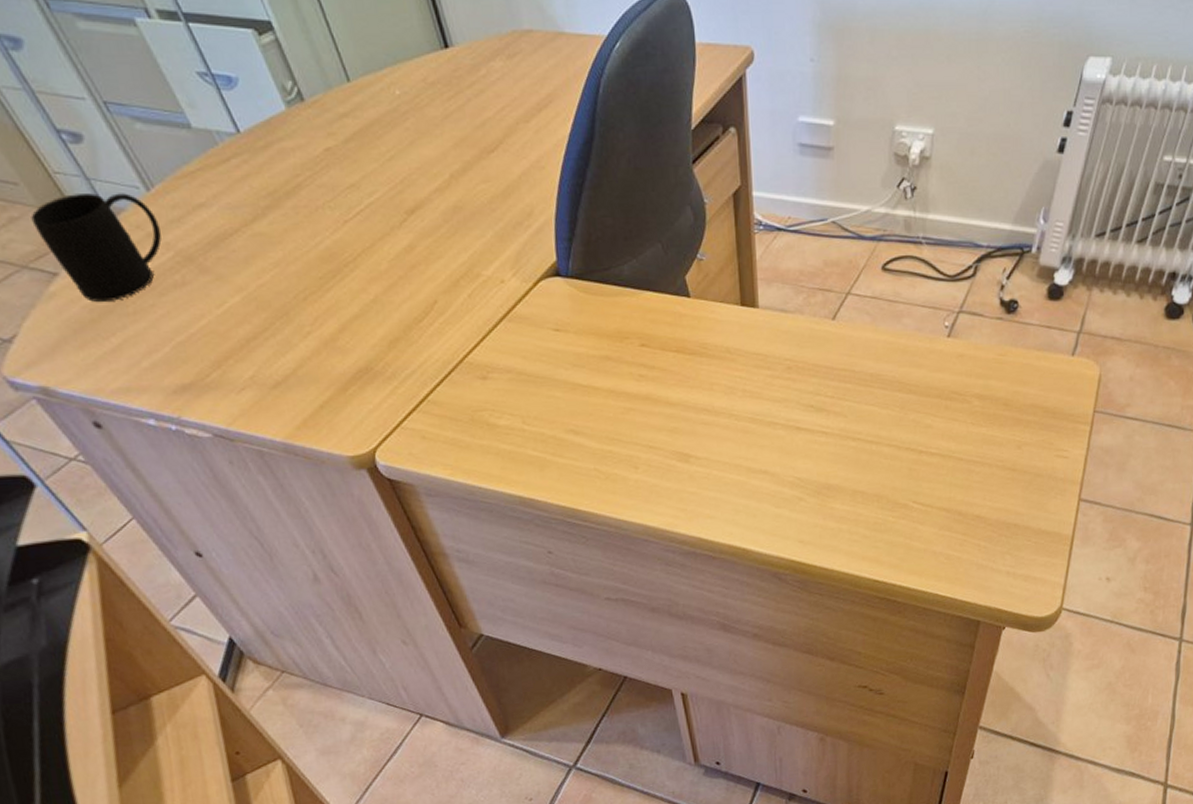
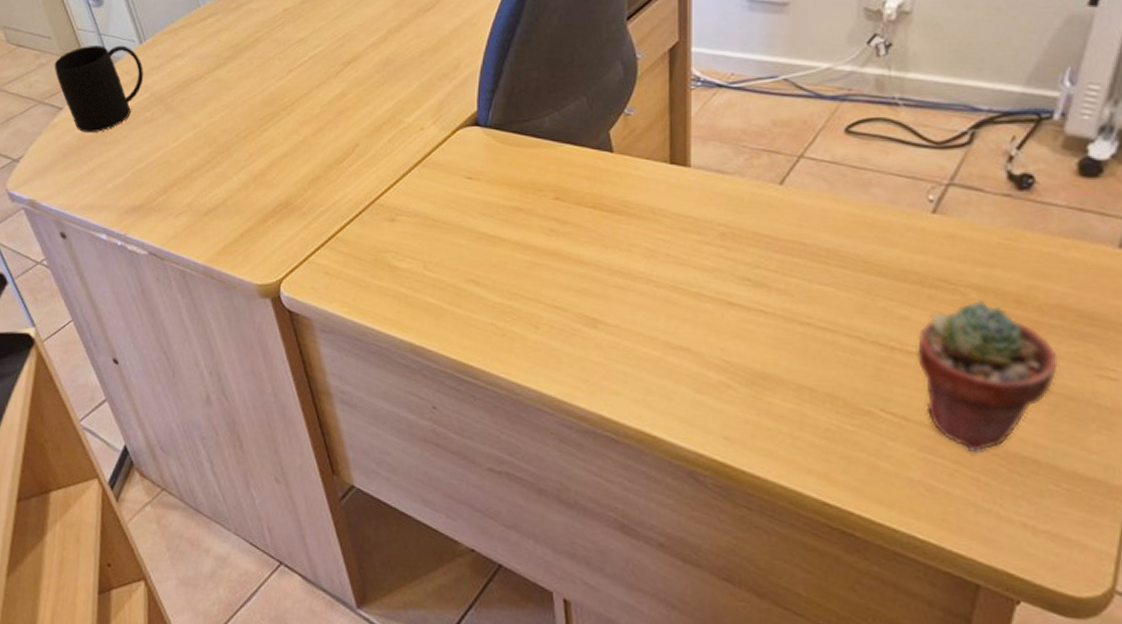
potted succulent: none [938,405,1031,526] -> present [917,299,1058,454]

